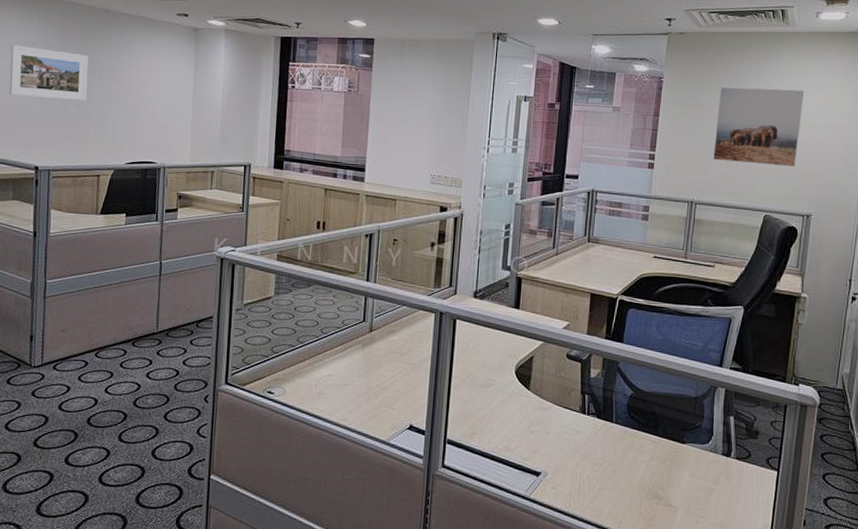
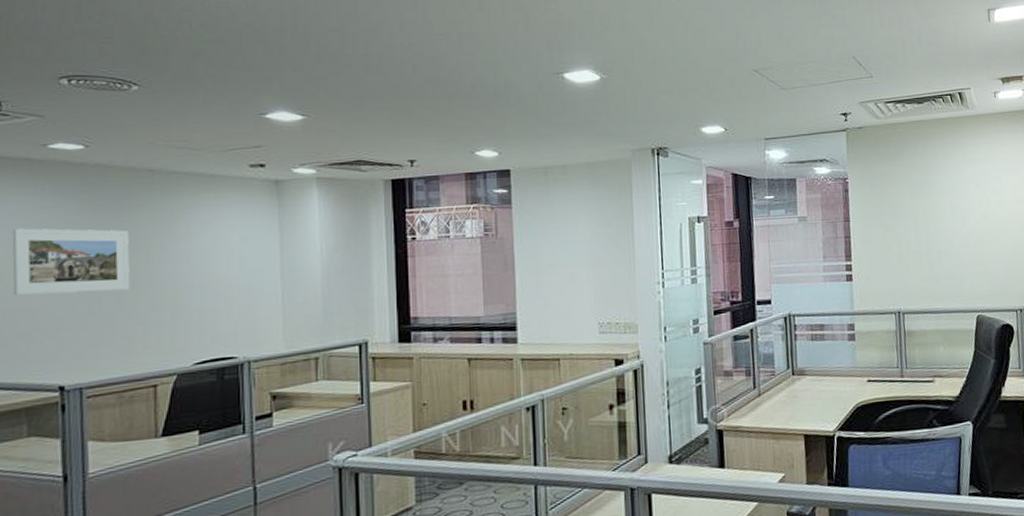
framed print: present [713,87,804,168] -> none [909,176,1000,263]

